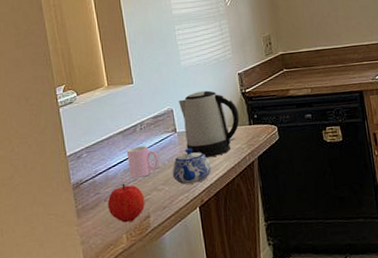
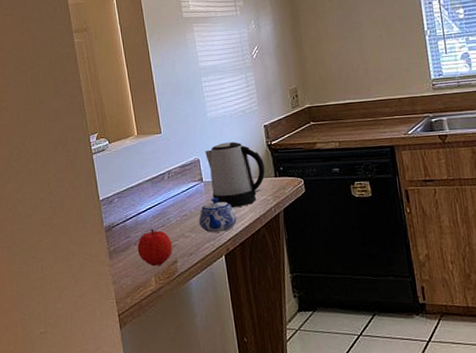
cup: present [126,146,159,178] -> none [155,194,186,224]

